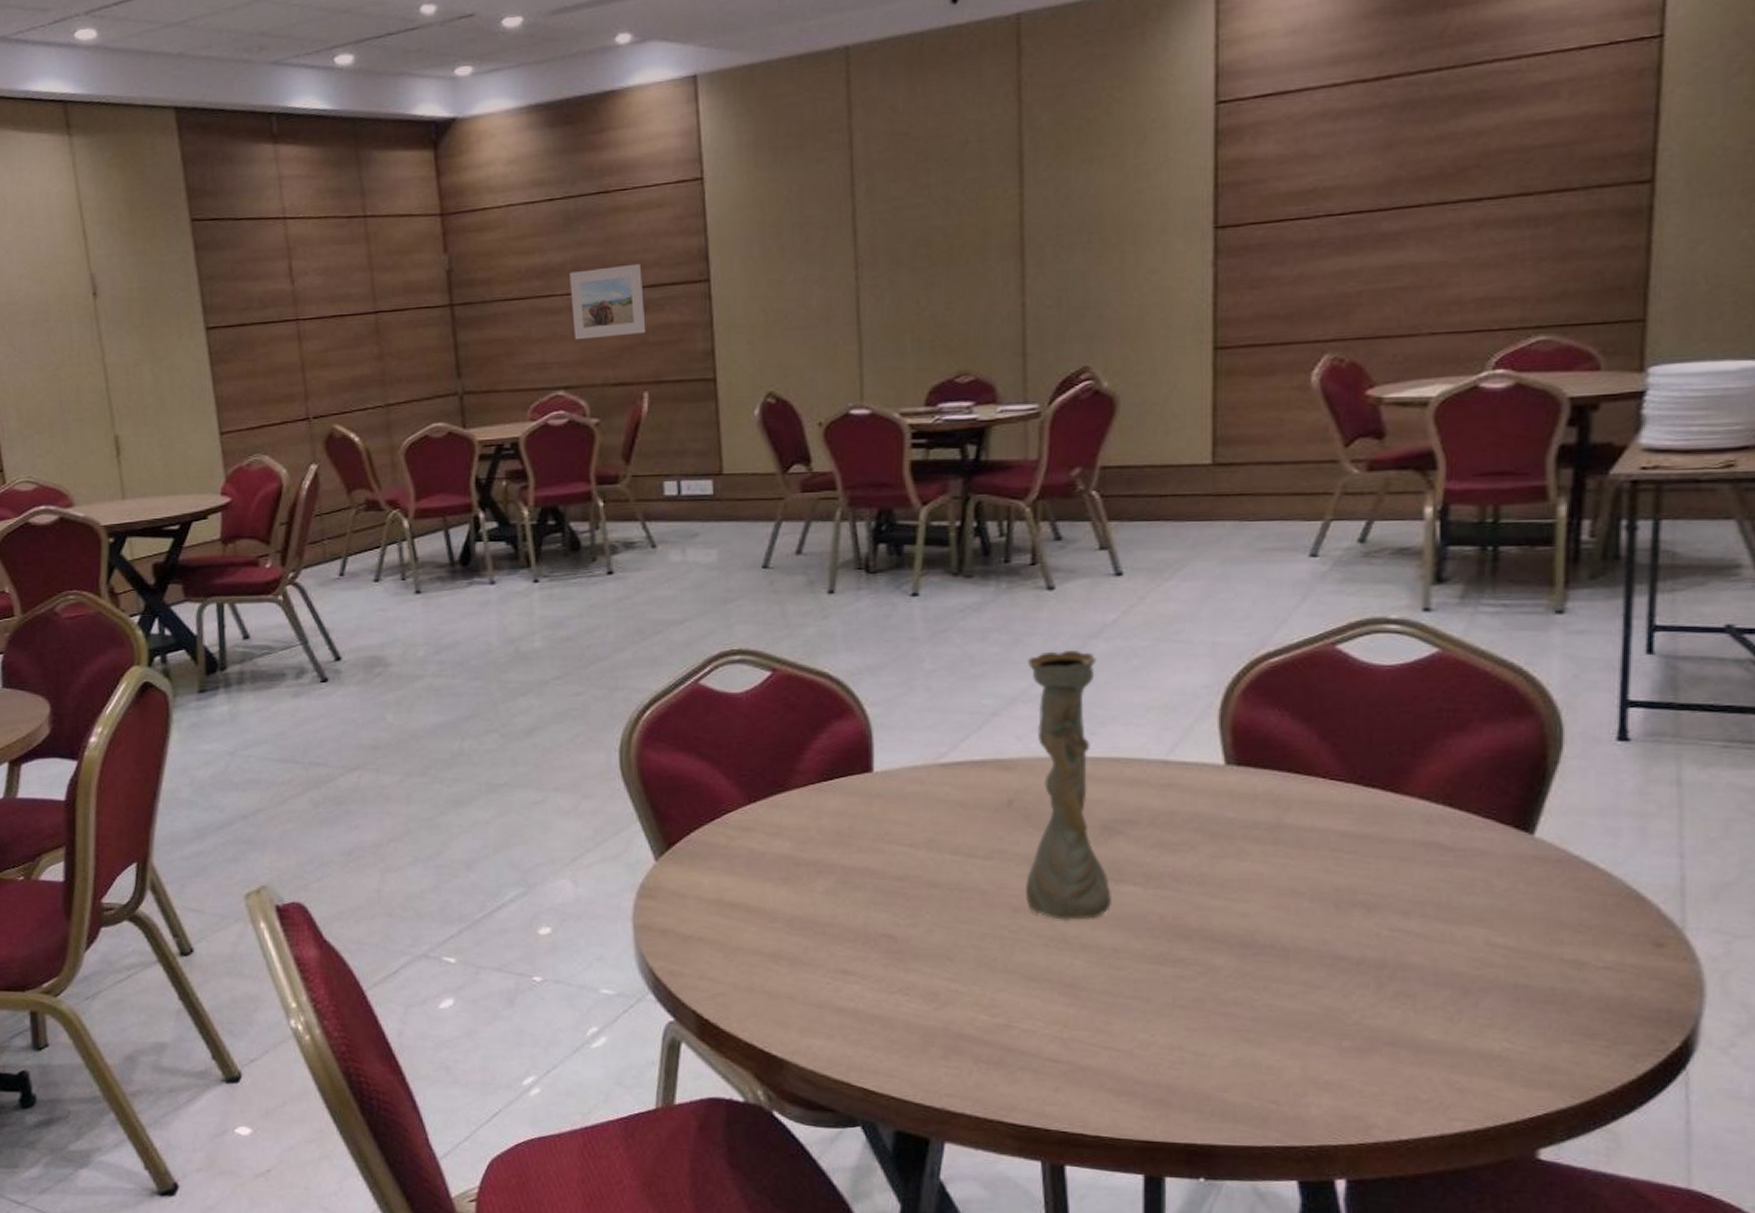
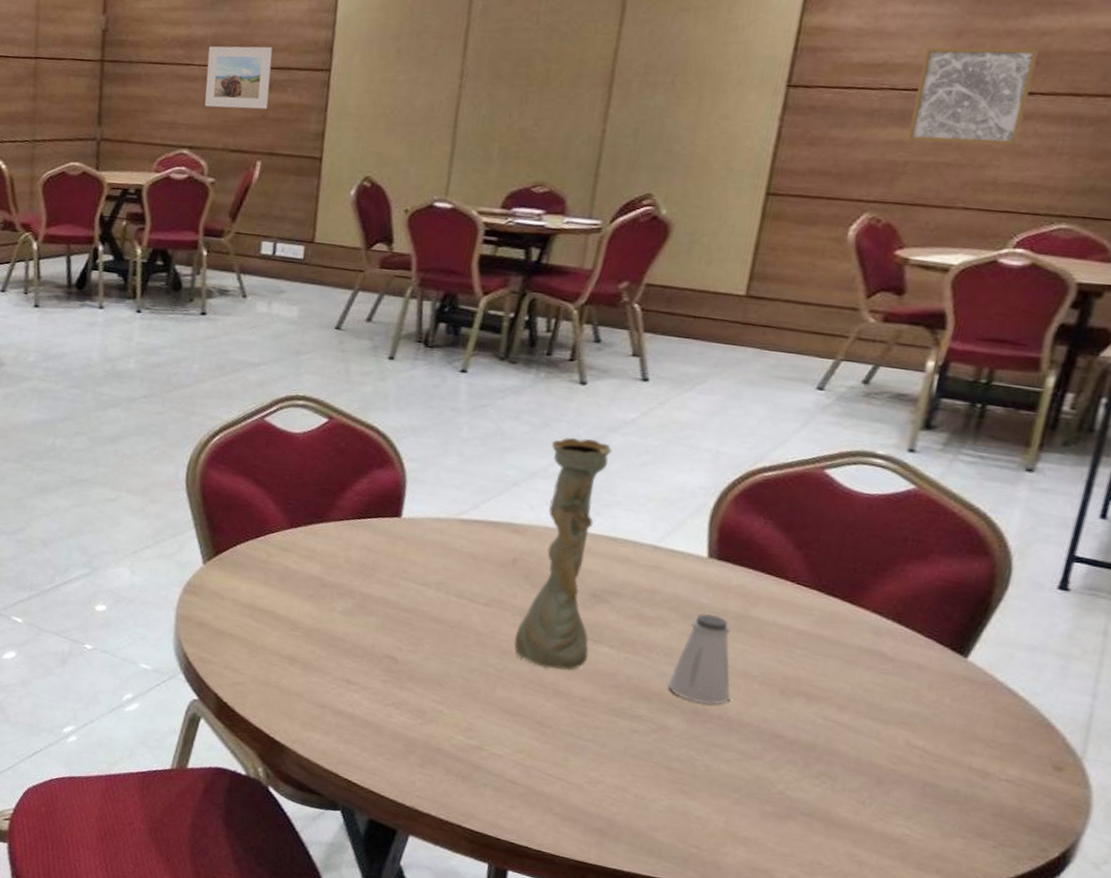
saltshaker: none [1208,830,1280,934] -> present [668,614,731,705]
wall art: none [1354,150,1477,269] -> present [906,47,1039,145]

